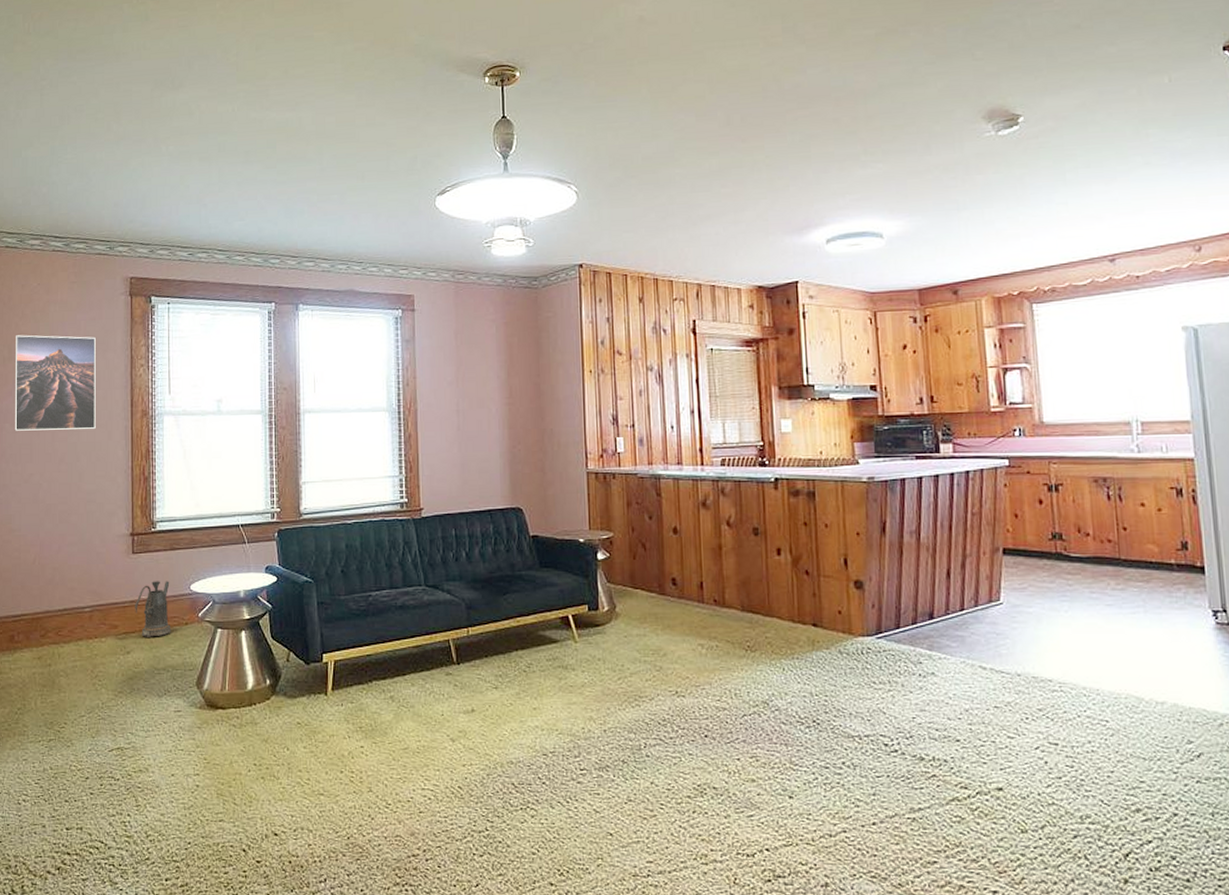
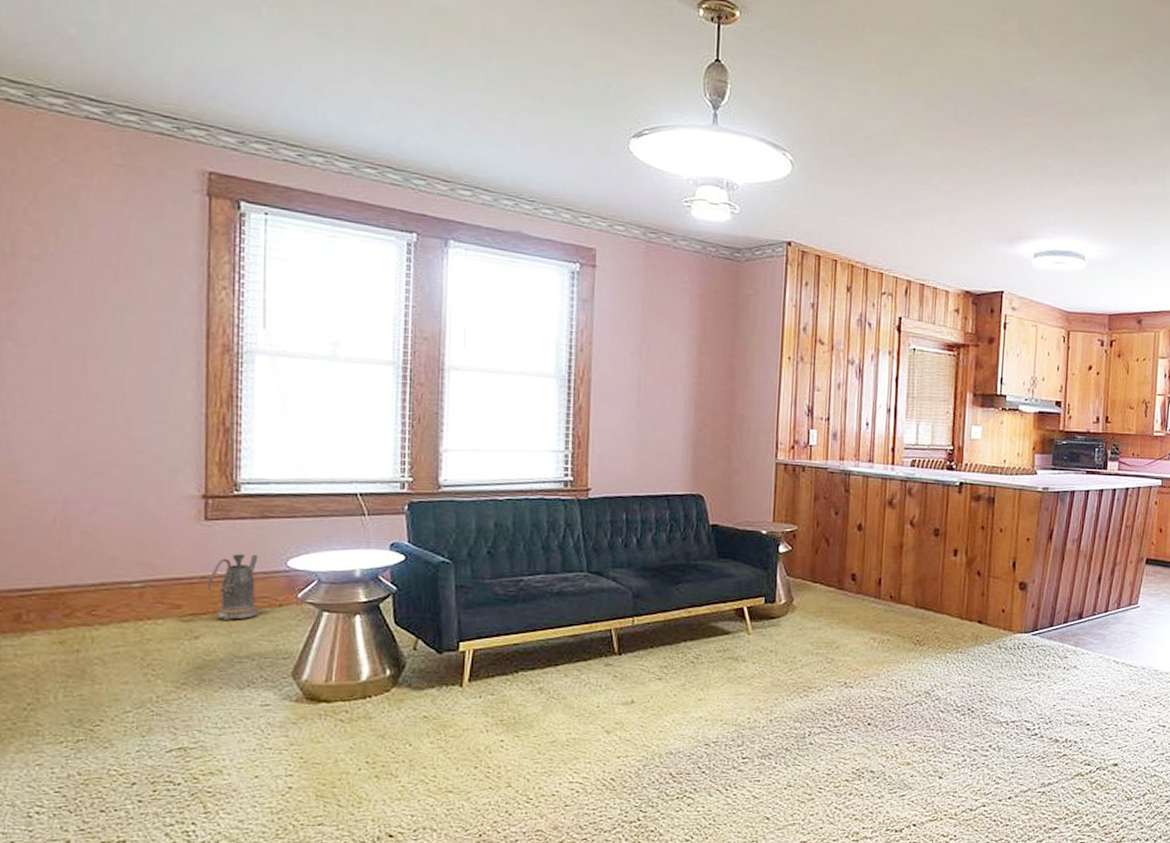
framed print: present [14,335,96,431] -> none [21,224,154,361]

